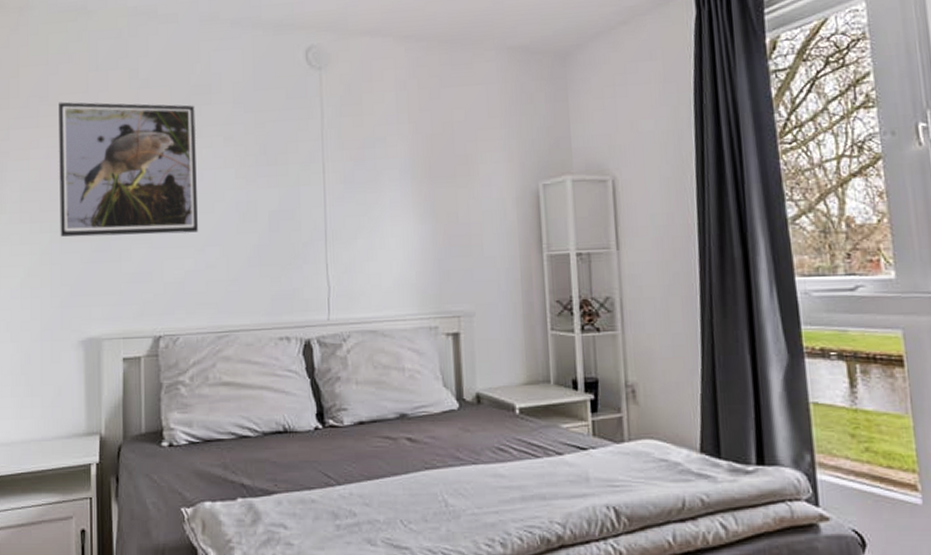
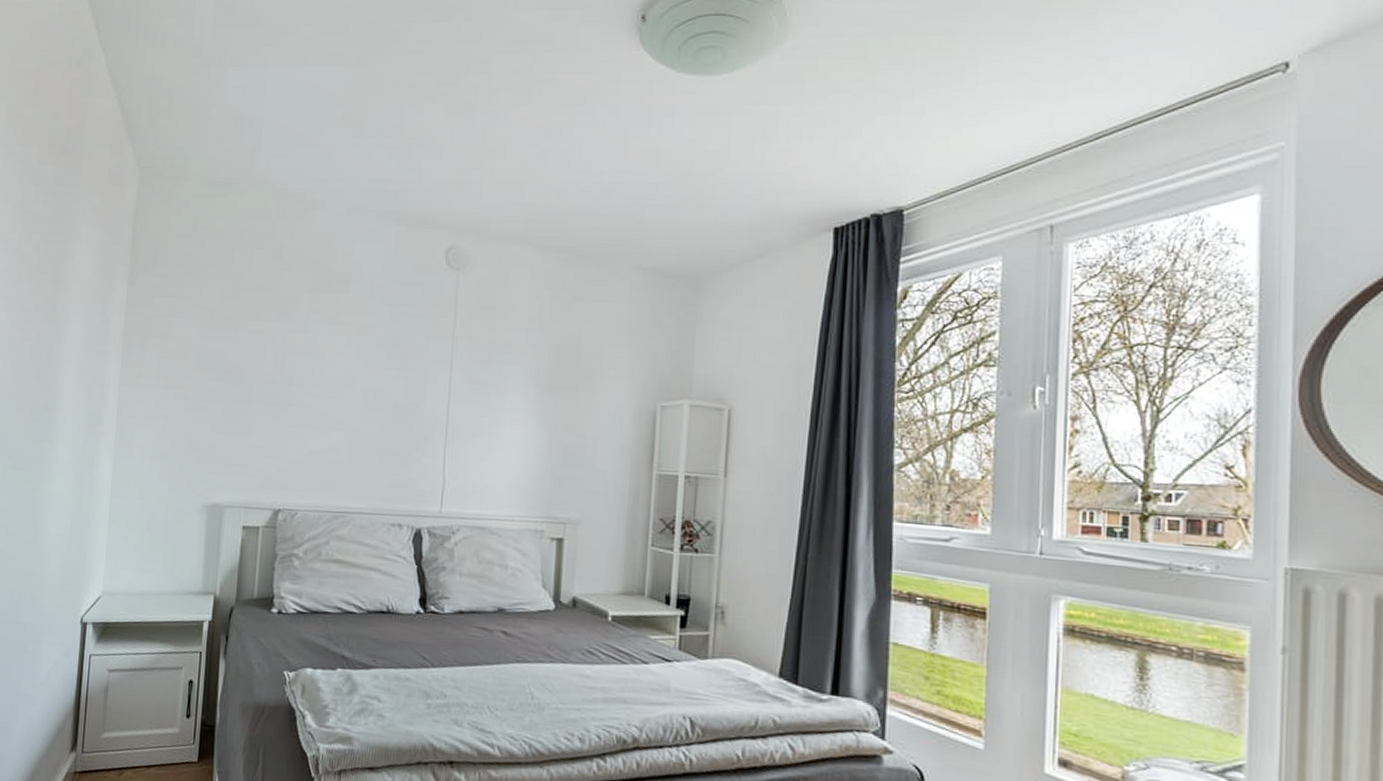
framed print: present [59,102,198,237] -> none [193,275,334,415]

